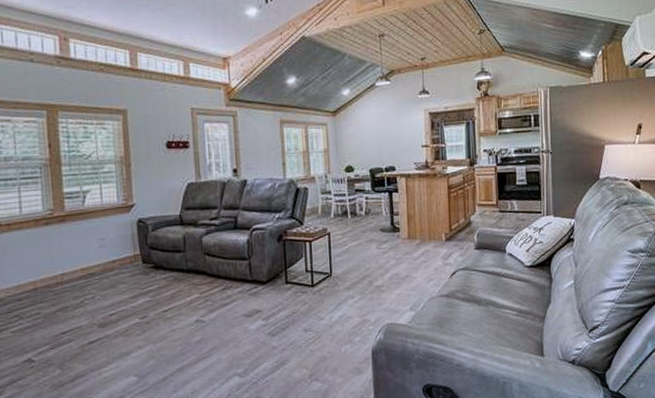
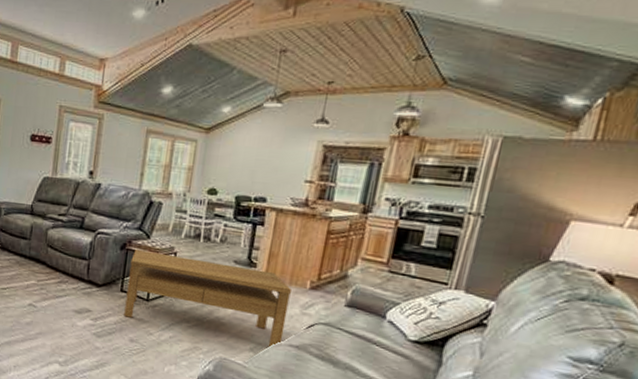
coffee table: none [289,232,435,308] -> present [124,250,292,347]

